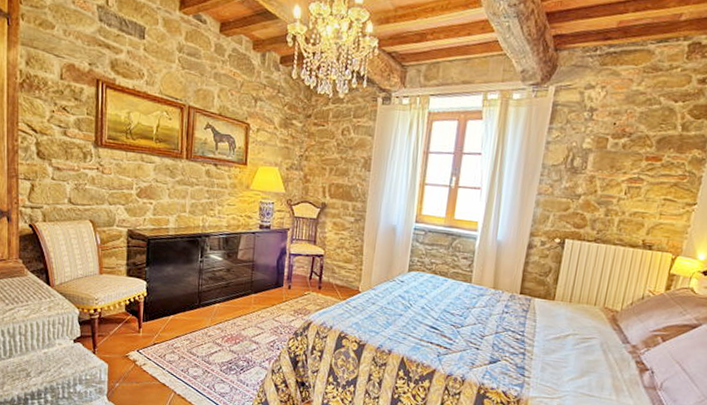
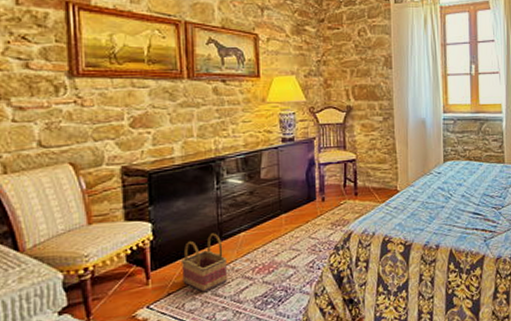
basket: none [166,299,203,349] -> present [180,233,228,293]

